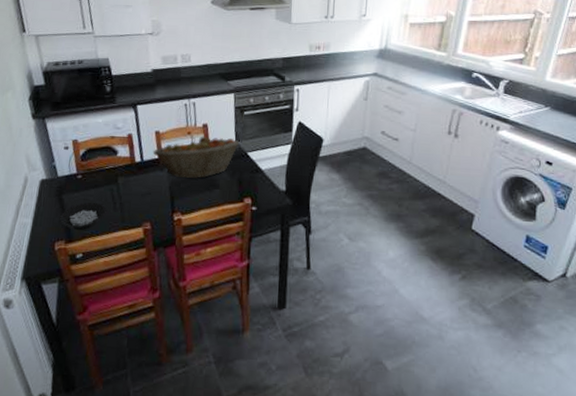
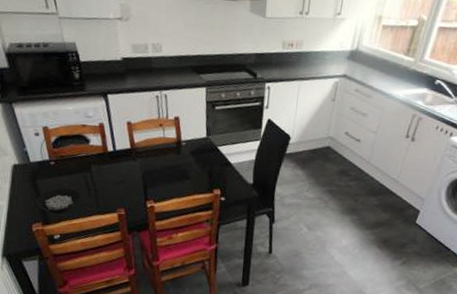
fruit basket: present [152,136,240,179] -> none [125,128,211,170]

